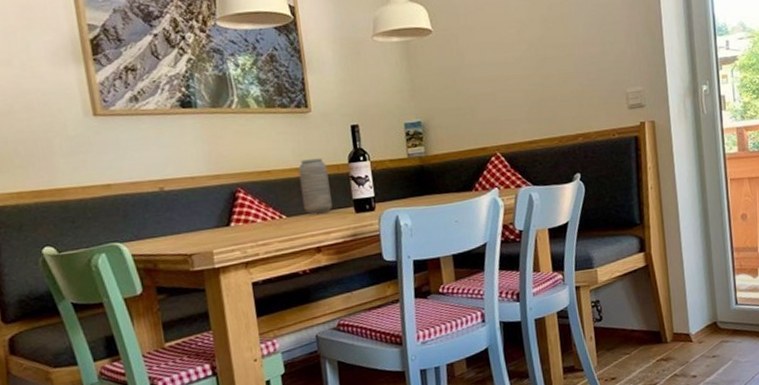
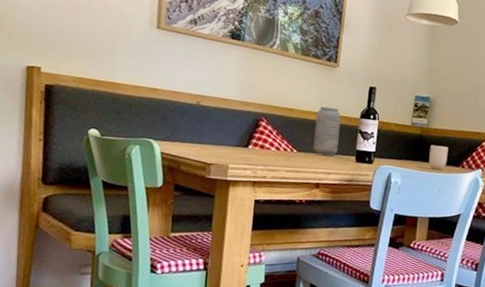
cup: none [434,171,458,201] -> present [428,144,449,170]

